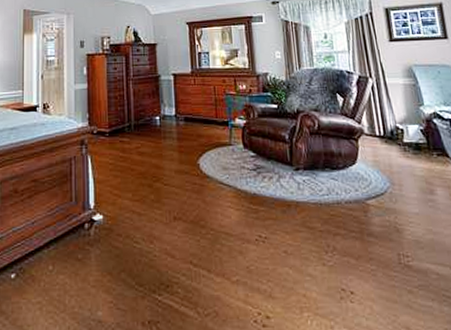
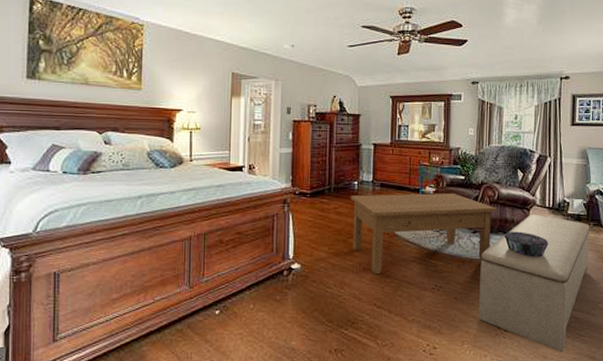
coffee table: none [153,124,320,225] -> present [351,193,497,275]
bench: none [309,145,443,322] -> present [478,214,590,353]
decorative bowl: none [332,166,388,198] -> present [504,231,549,257]

